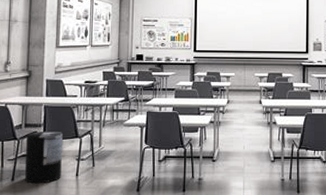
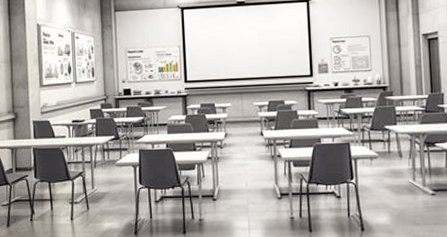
trash can: present [24,130,63,184] -> none [17,174,56,229]

